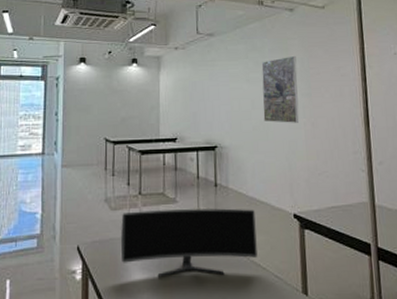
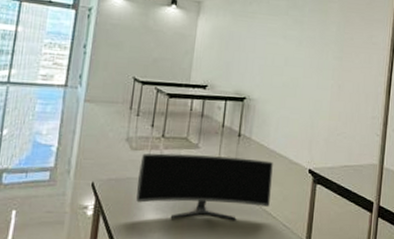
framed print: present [261,55,299,123] -> none [294,18,334,84]

